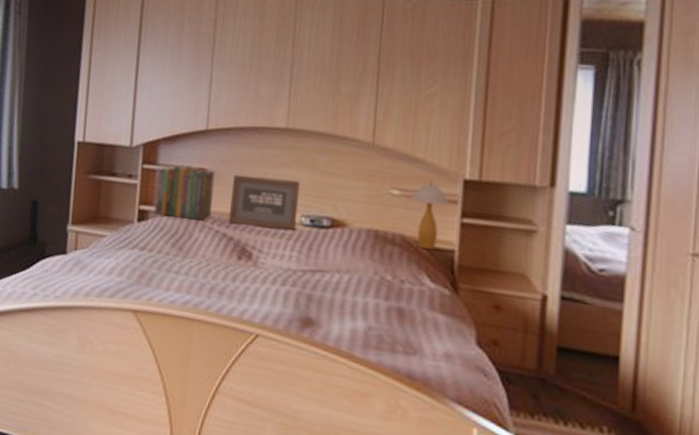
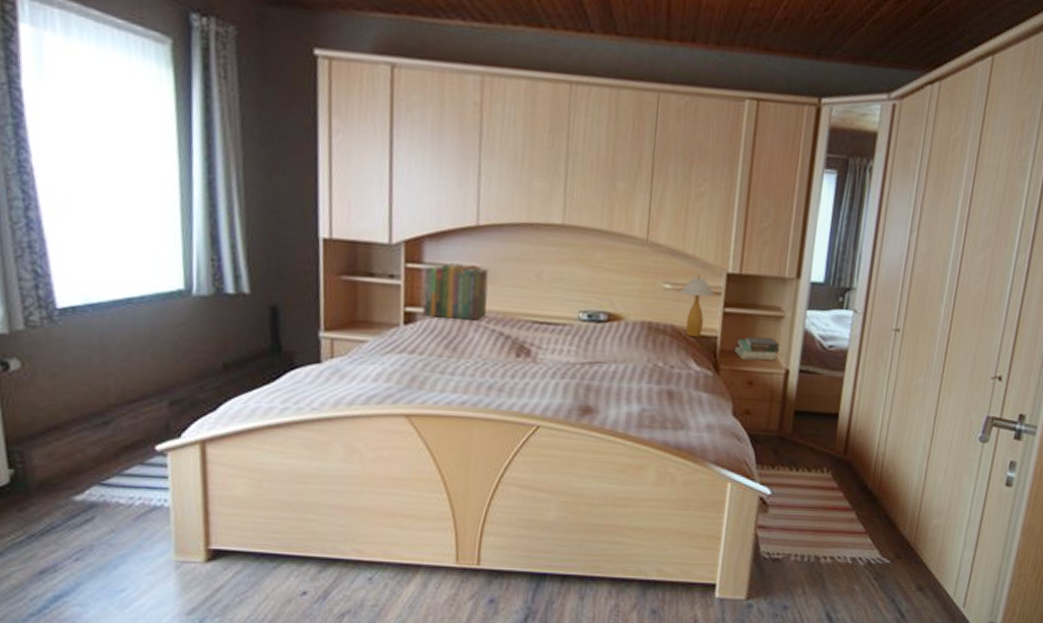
picture frame: present [229,174,300,231] -> none [505,272,577,326]
books: none [476,252,533,283] -> present [734,336,780,361]

